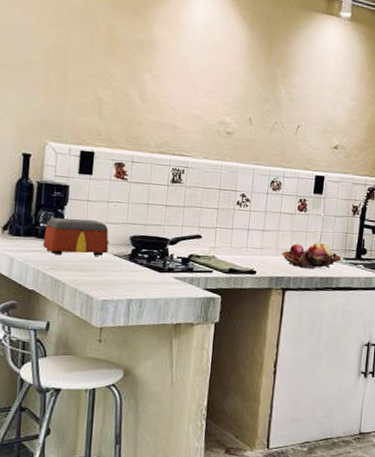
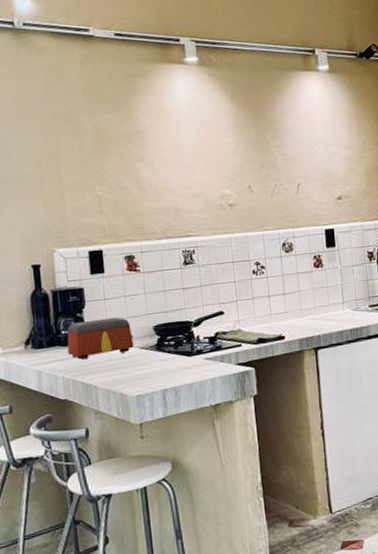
fruit basket: present [281,242,342,269] -> none [306,294,367,324]

